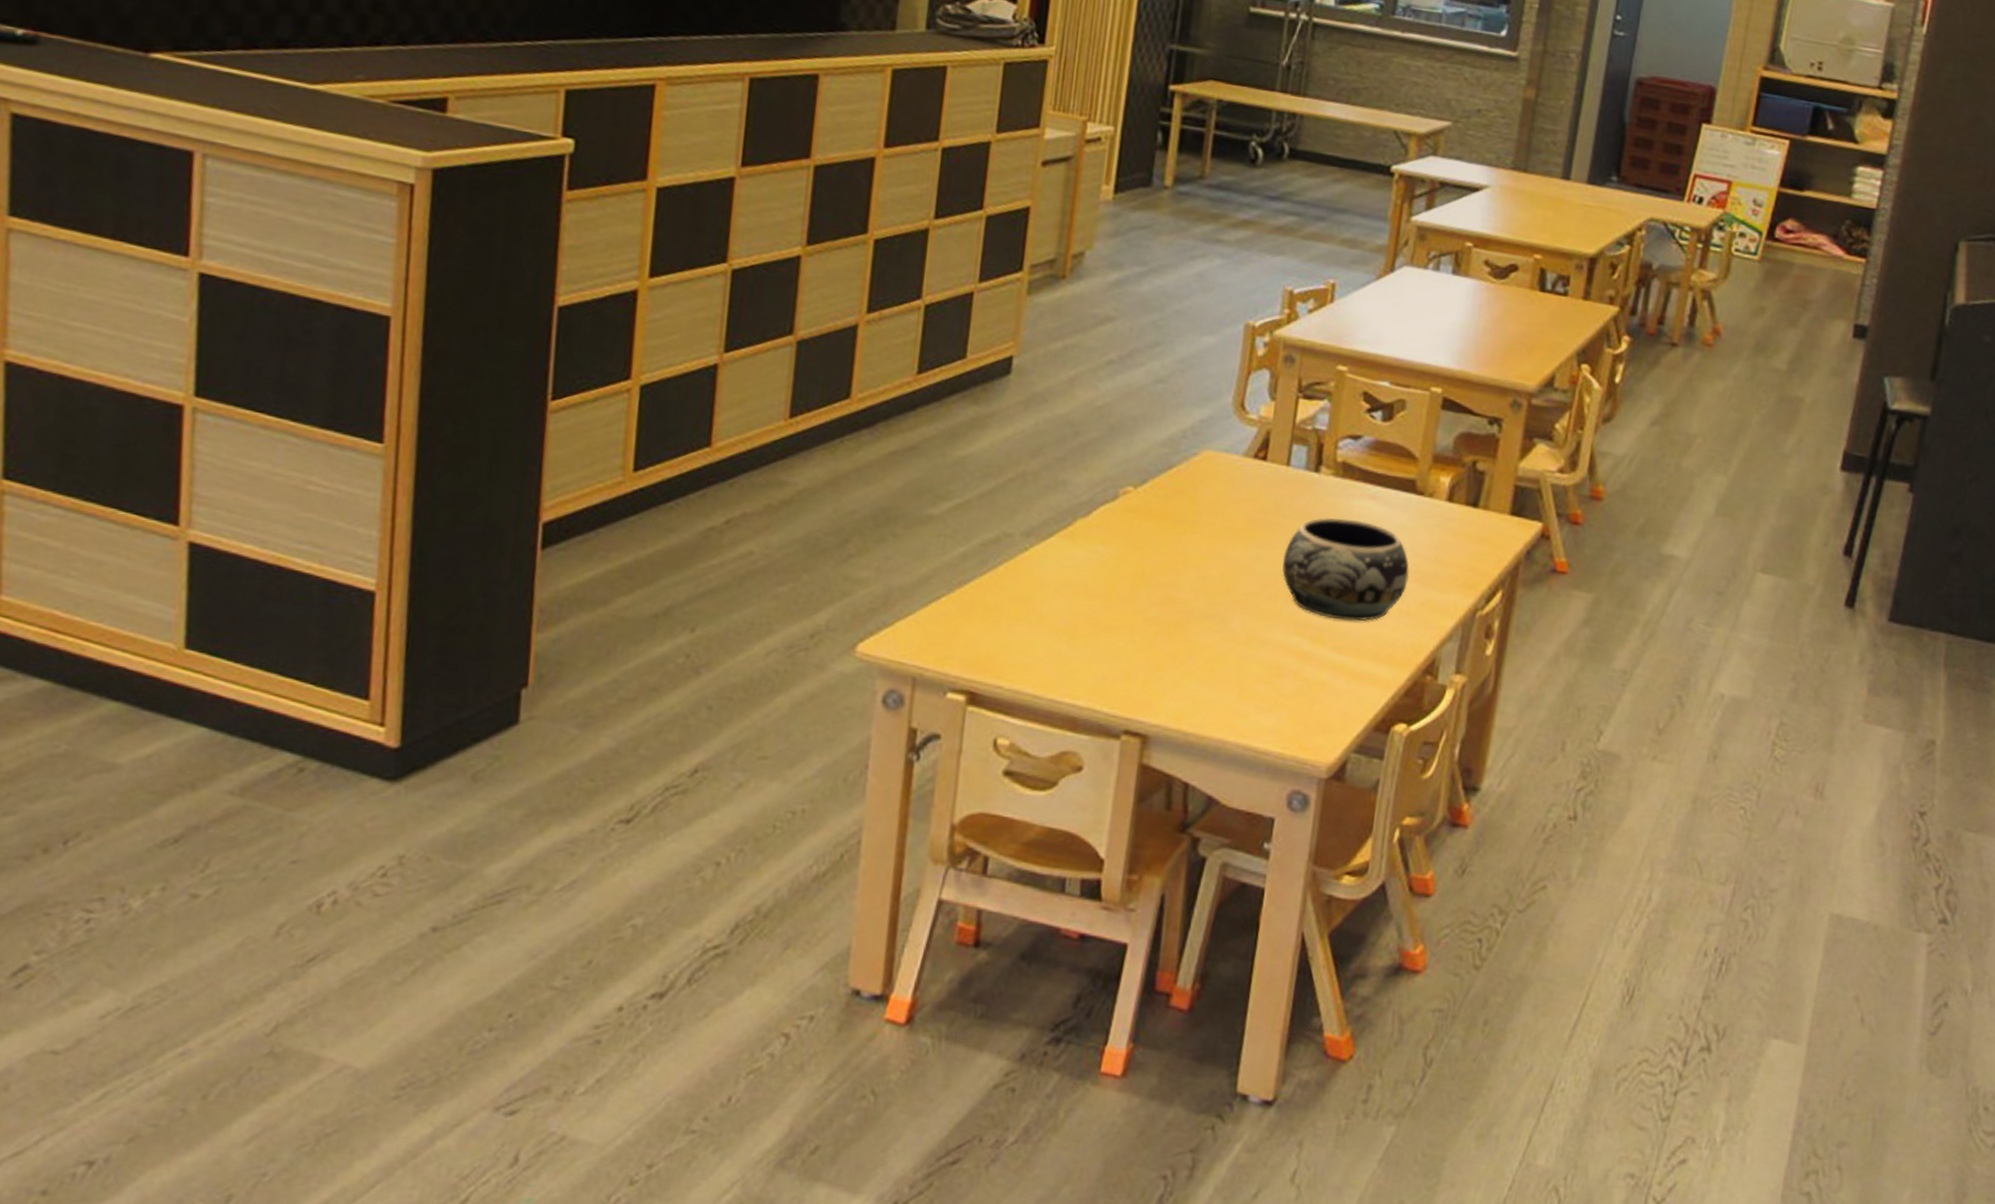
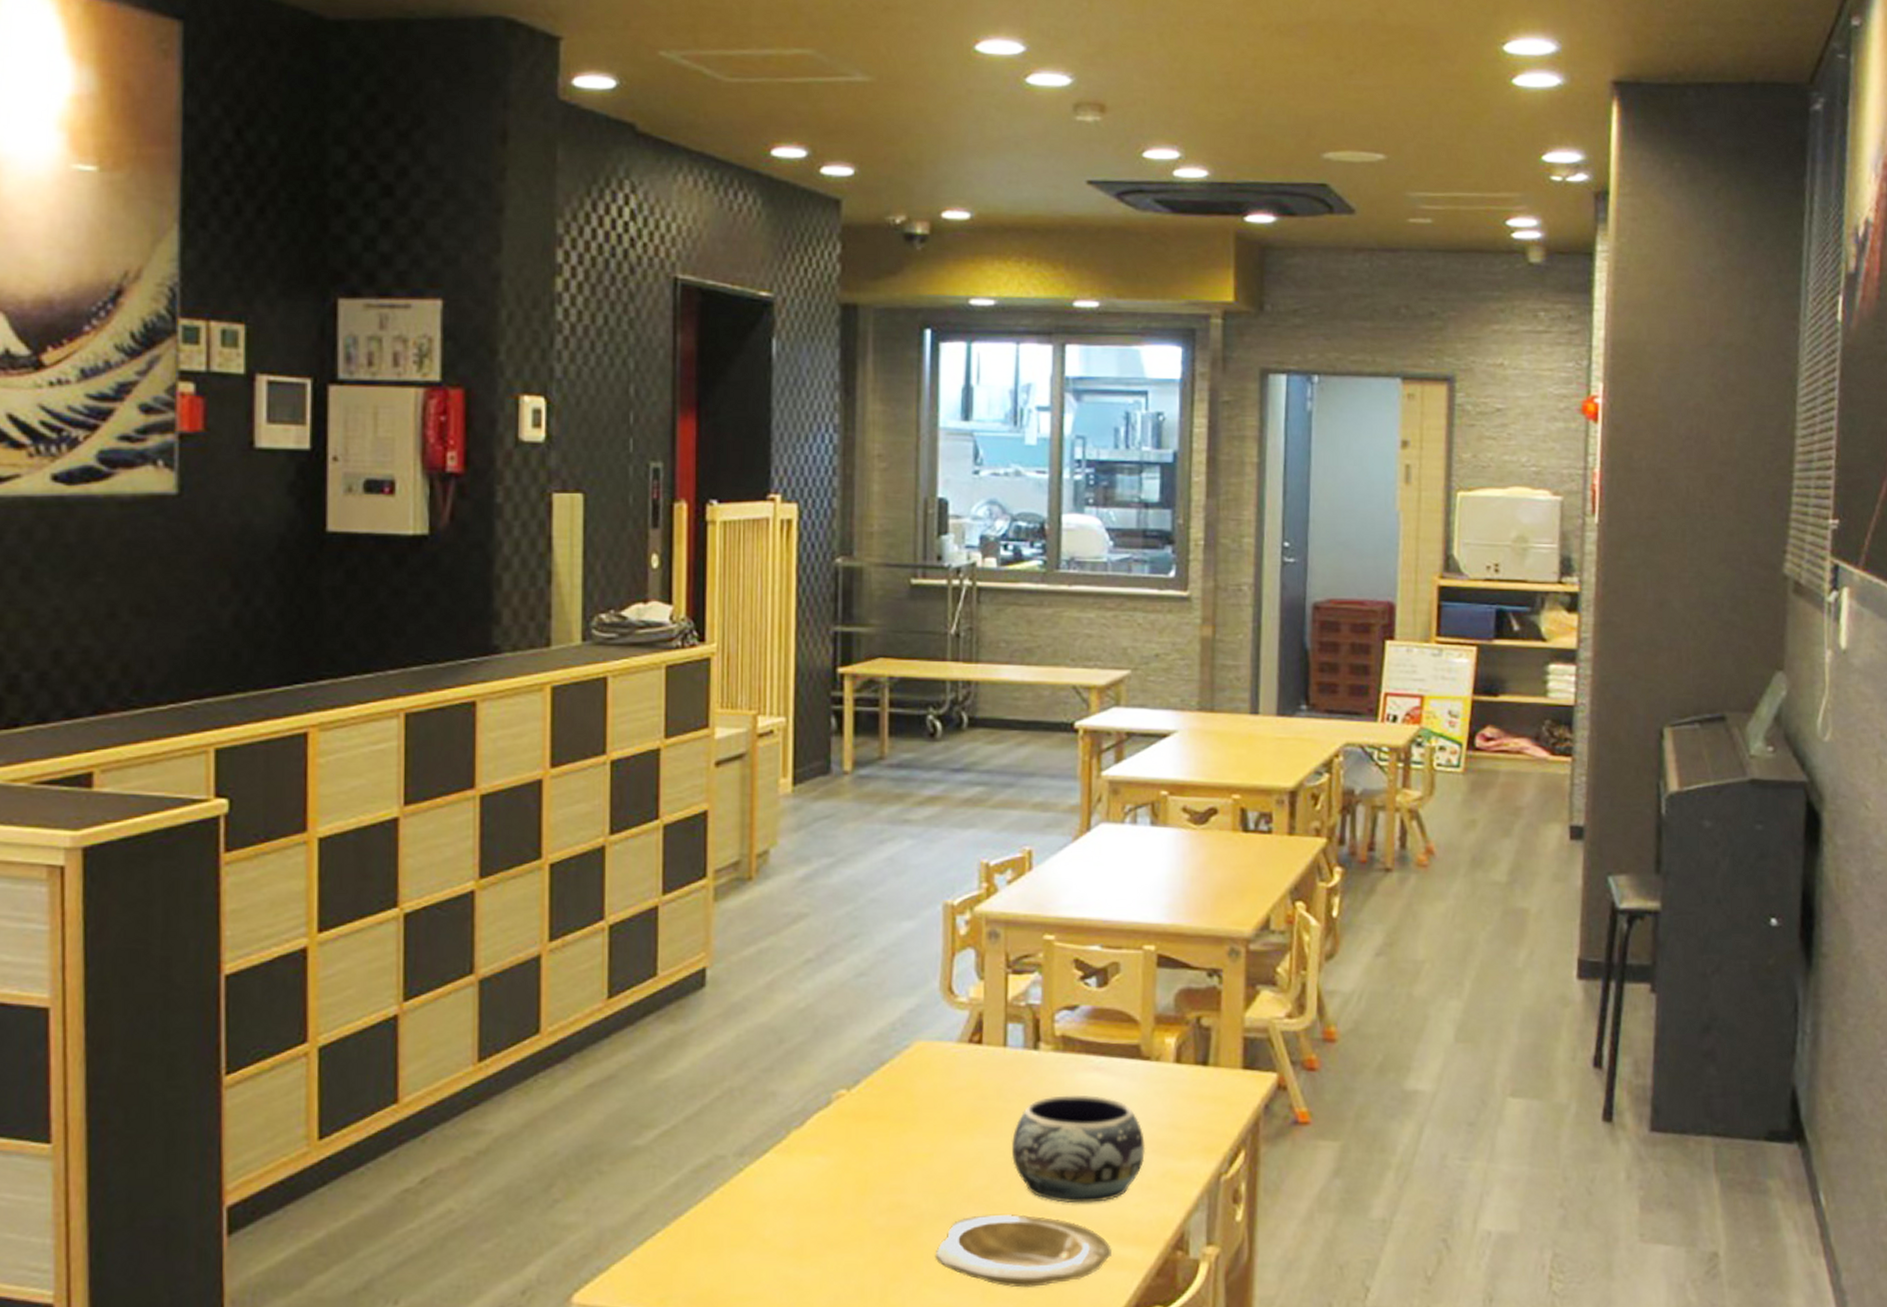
plate: none [1199,619,1365,692] -> present [934,1213,1111,1288]

